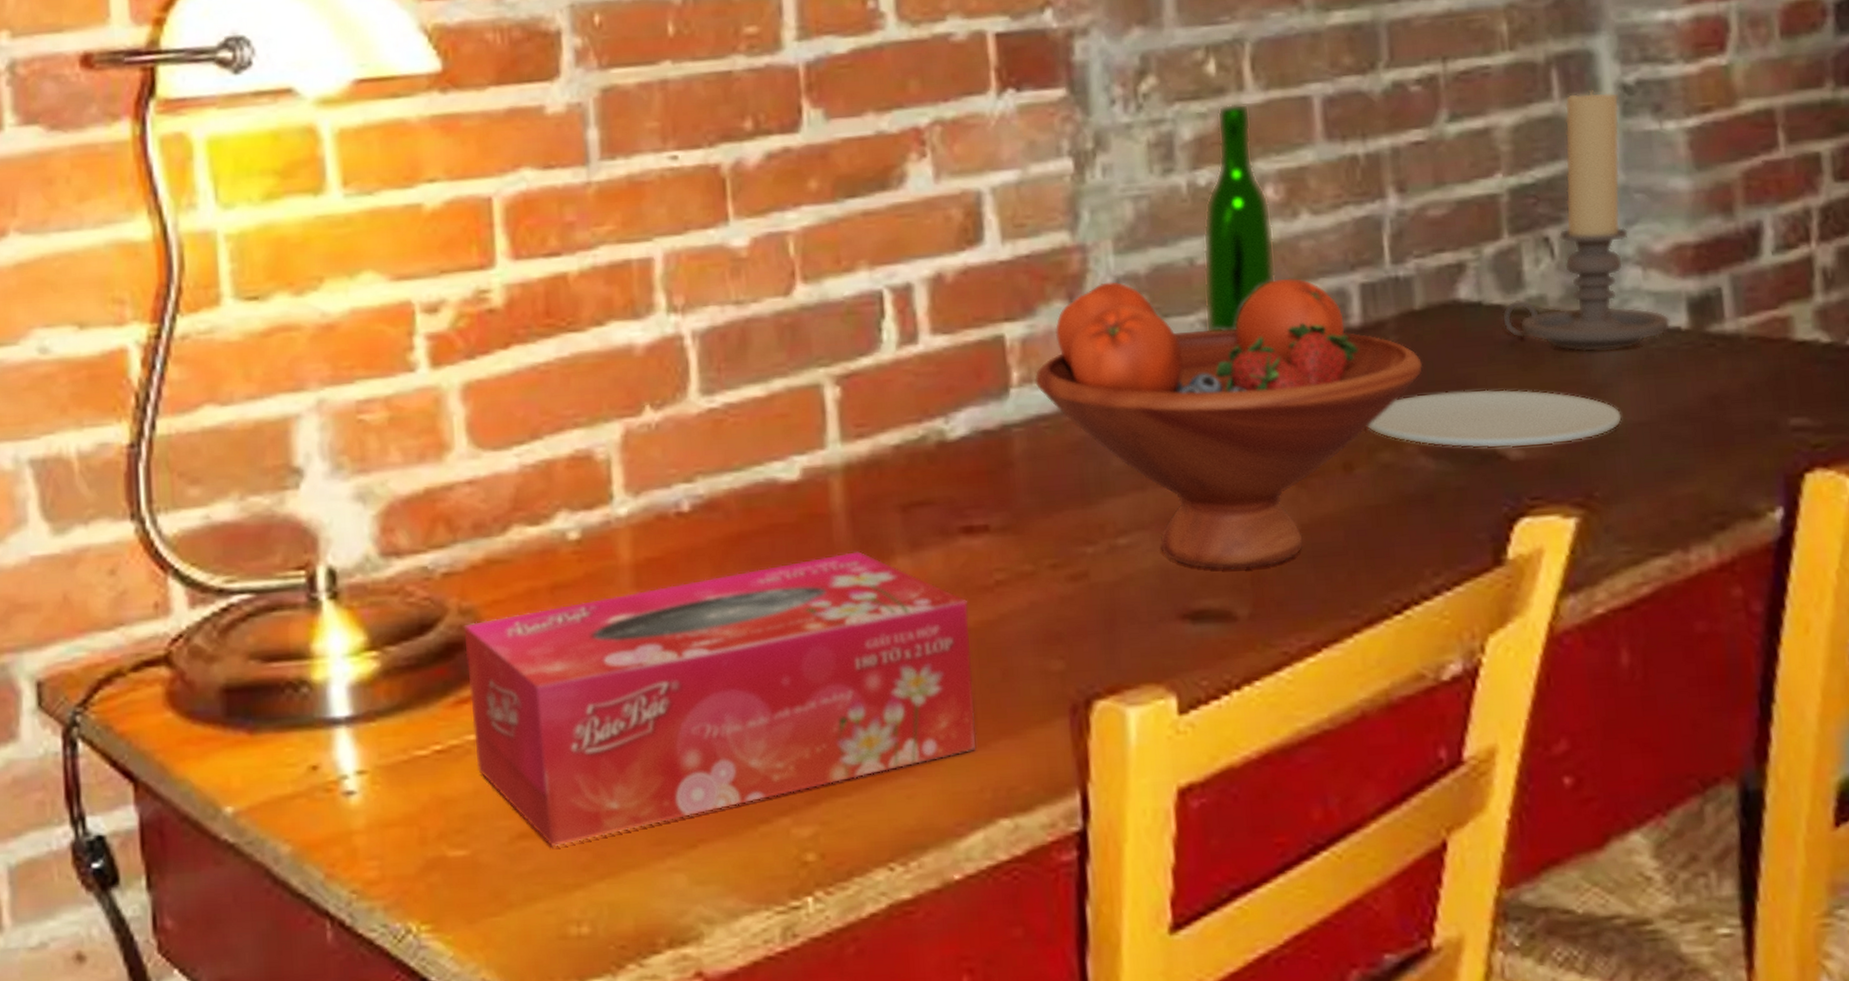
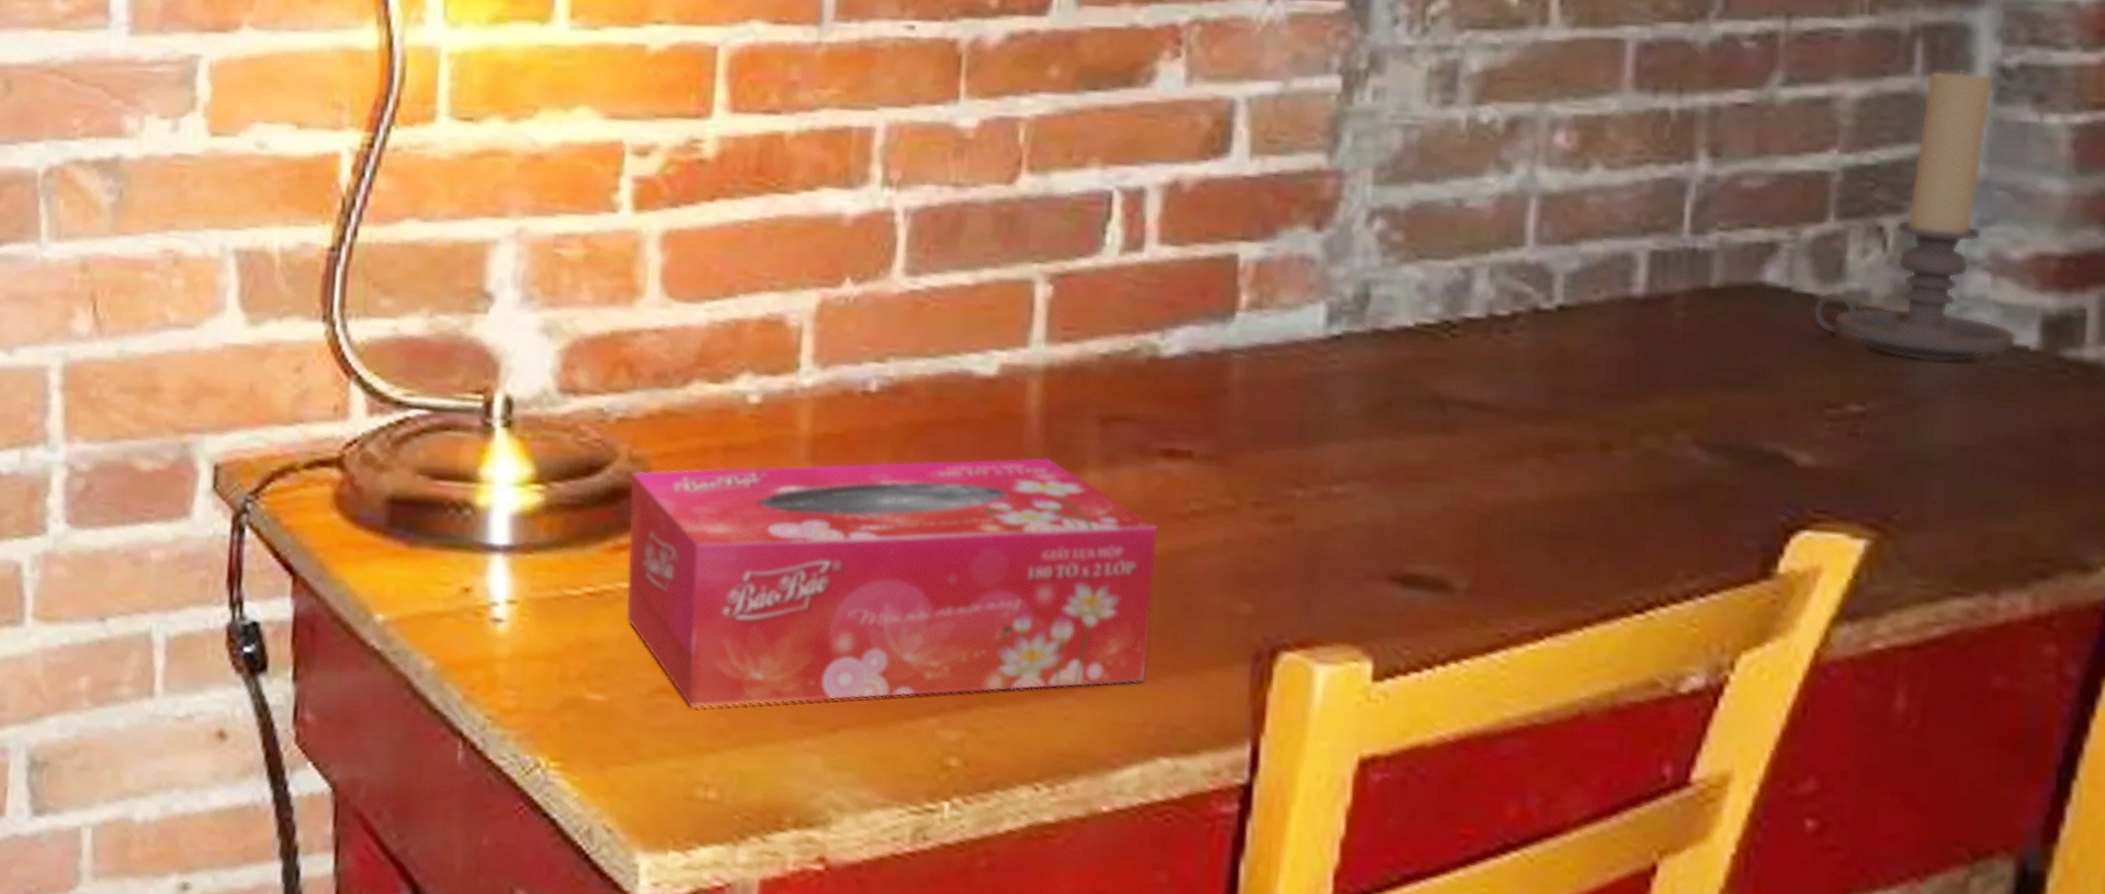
fruit bowl: present [1034,278,1422,569] -> none [1265,213,1710,540]
wine bottle: present [1202,104,1277,332] -> none [1465,39,1559,282]
paper plate: present [1367,389,1622,448] -> none [1635,379,1940,456]

